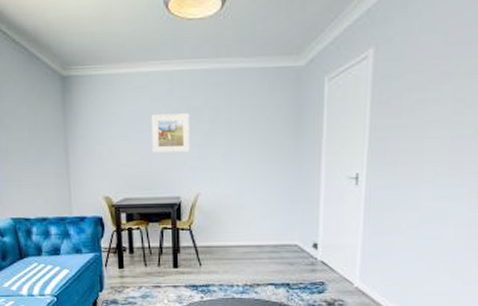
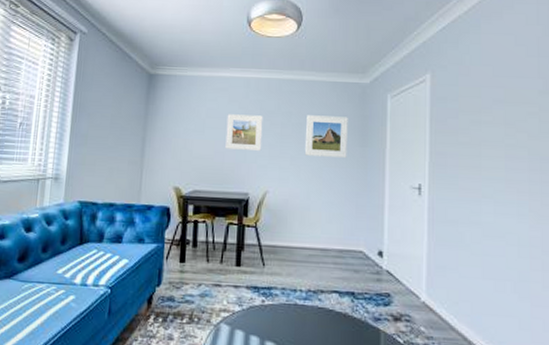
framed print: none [235,107,281,154] -> present [304,115,348,159]

